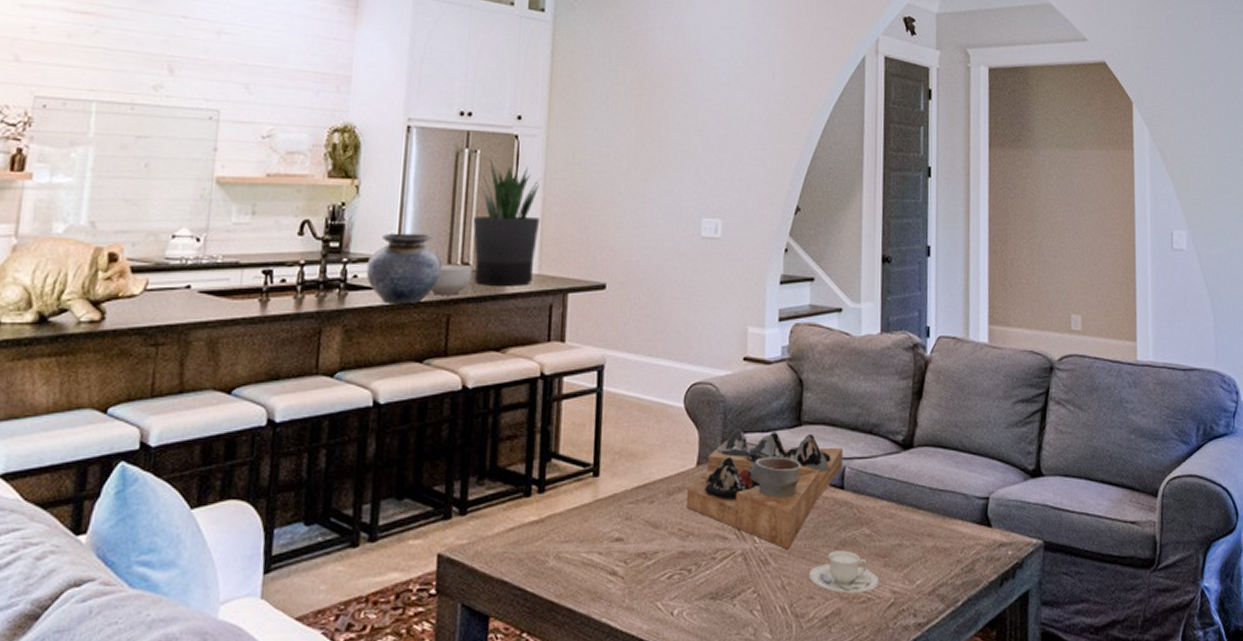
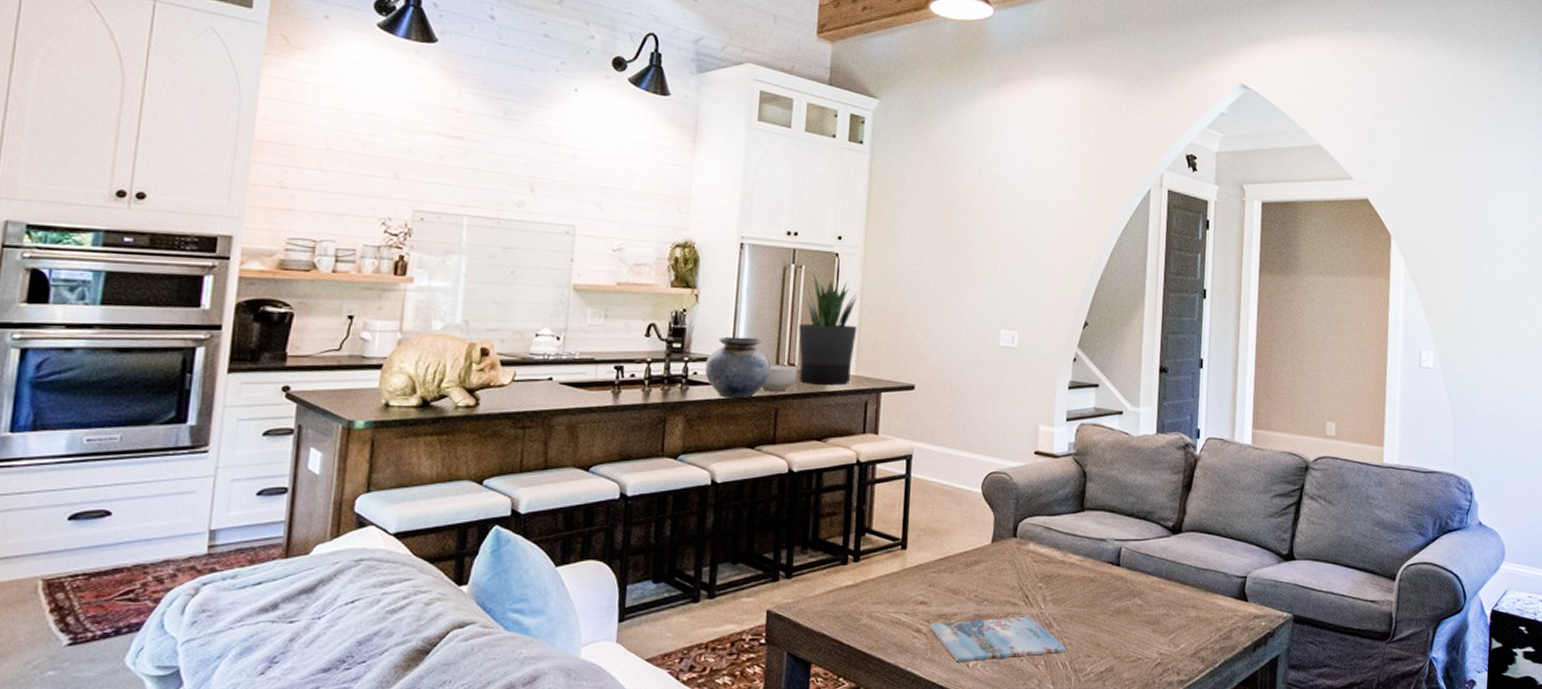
magazine: none [626,551,787,609] -> present [929,616,1068,661]
decorative tray: present [687,428,843,550] -> none [982,512,1120,615]
teacup: present [808,550,879,594] -> none [1086,617,1148,654]

